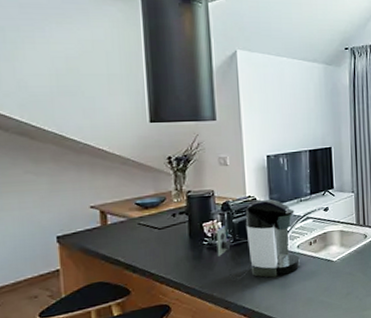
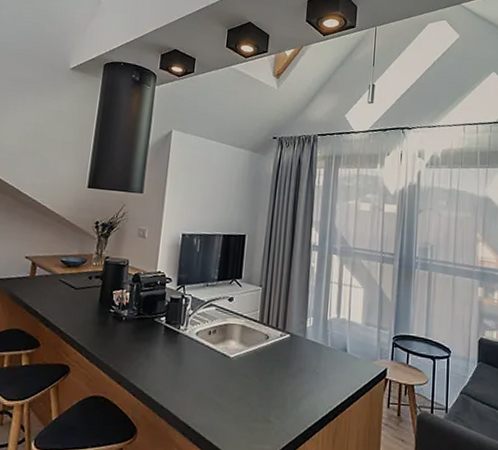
coffee maker: present [216,199,300,280] -> none [120,277,200,361]

